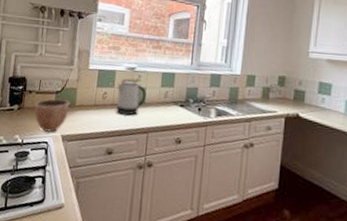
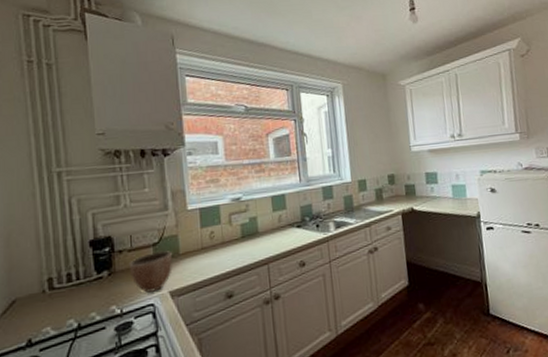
kettle: present [116,81,146,116] -> none [225,213,259,252]

